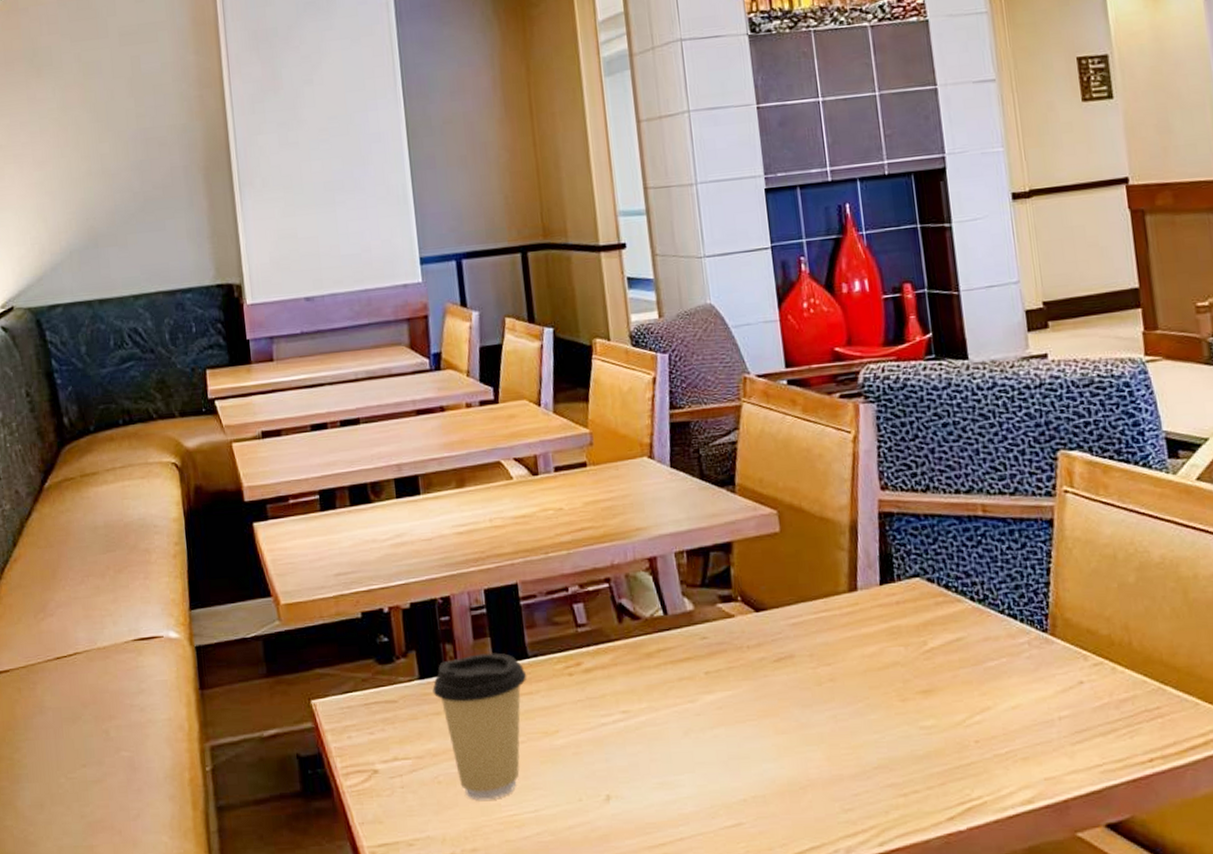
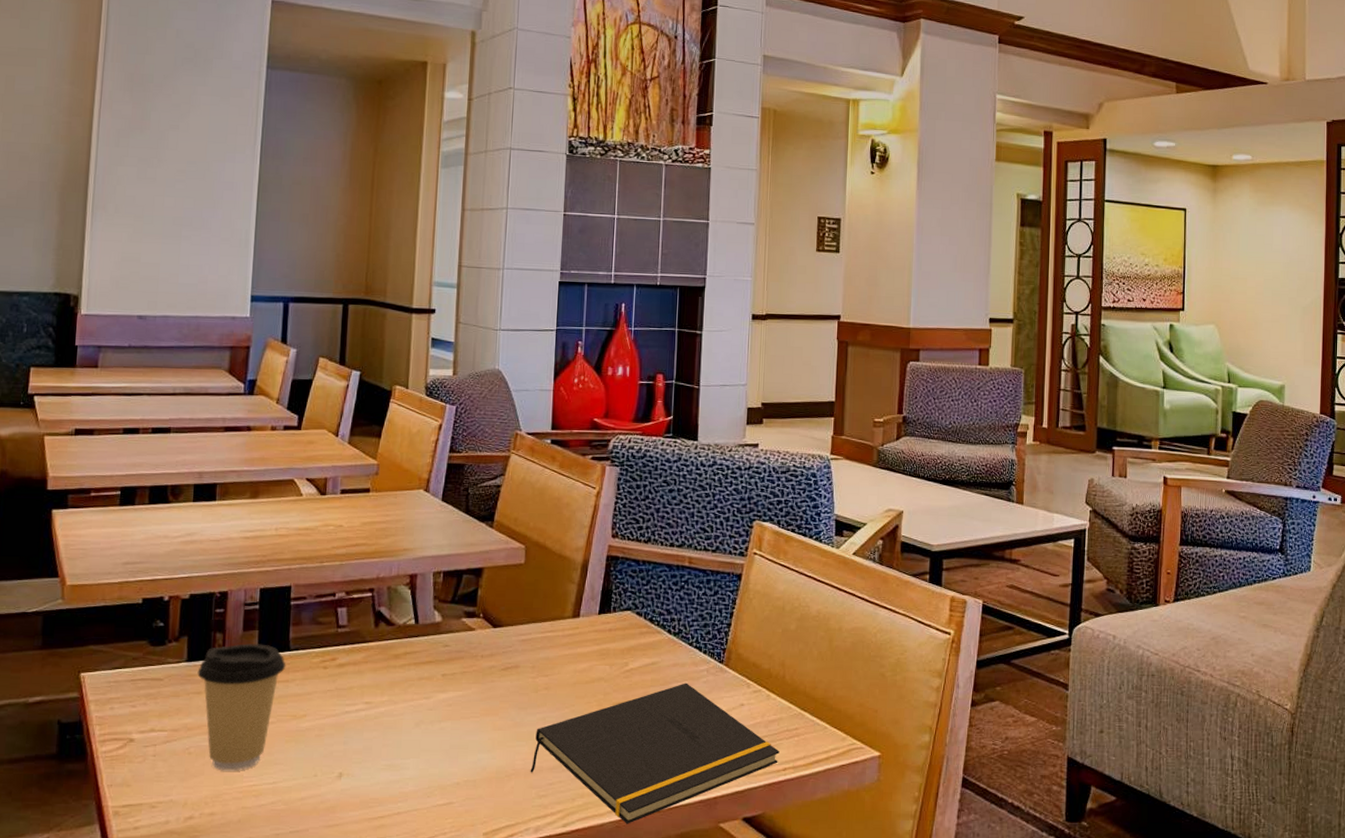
notepad: none [827,660,1141,839] -> present [530,683,780,824]

